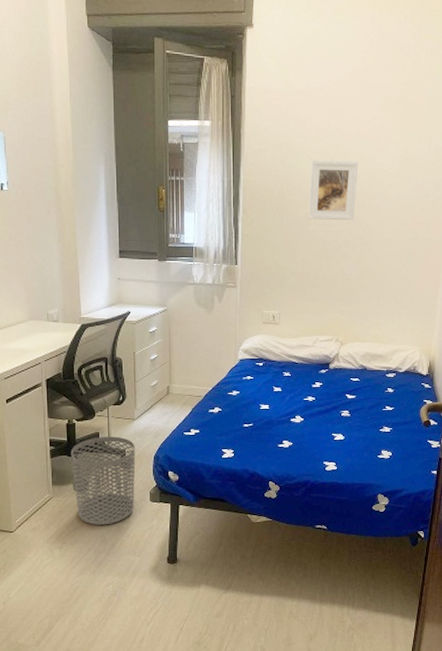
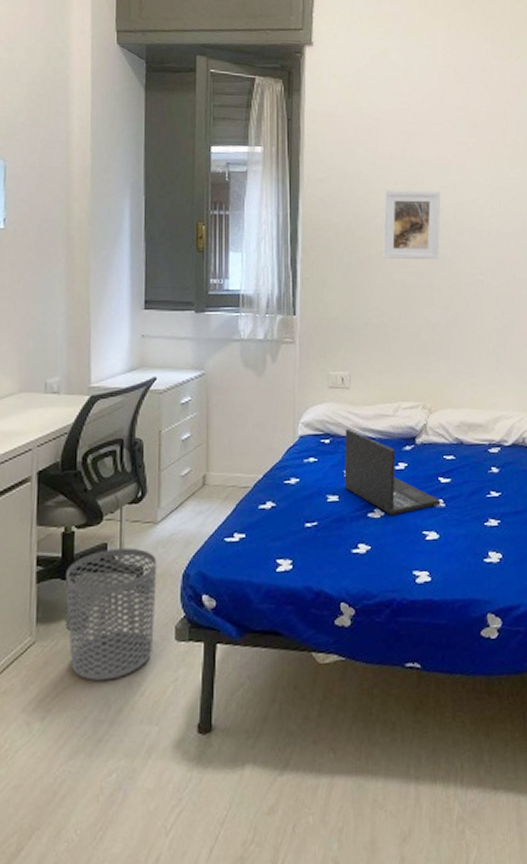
laptop: none [273,355,347,421] -> present [344,428,441,515]

